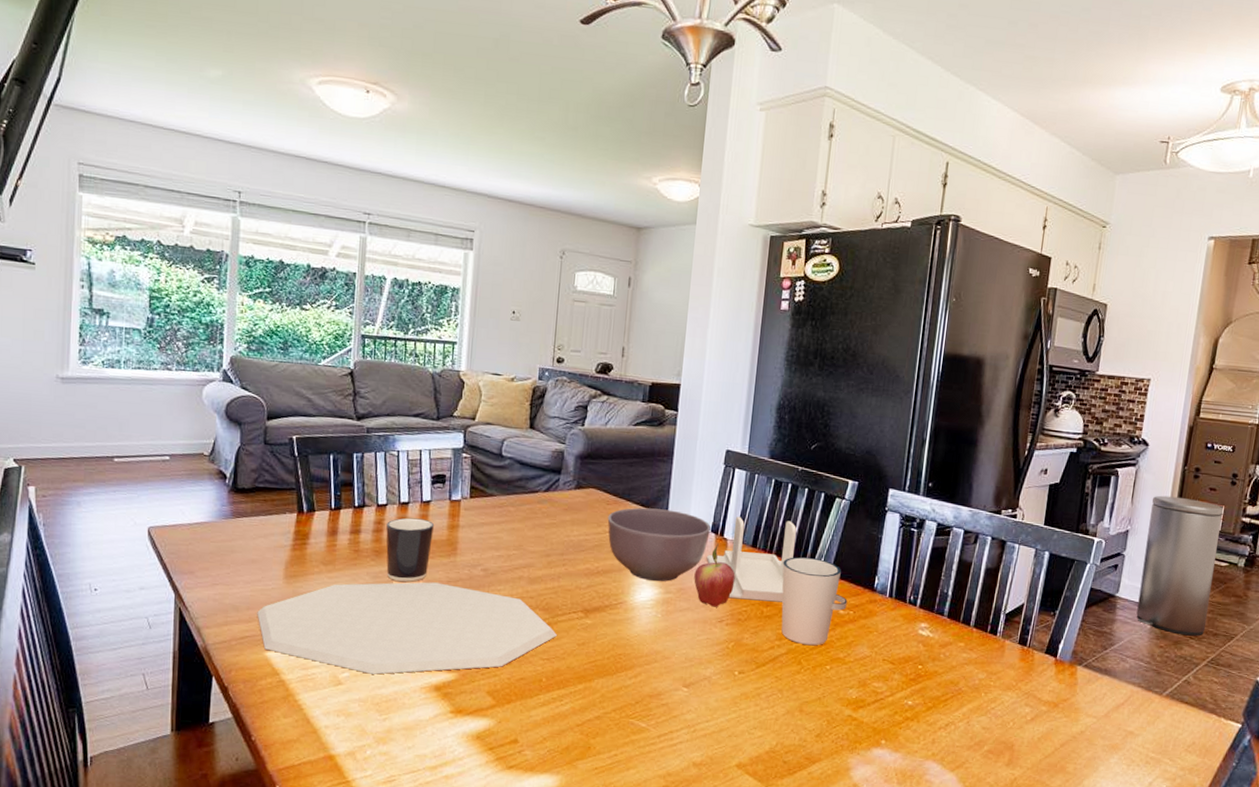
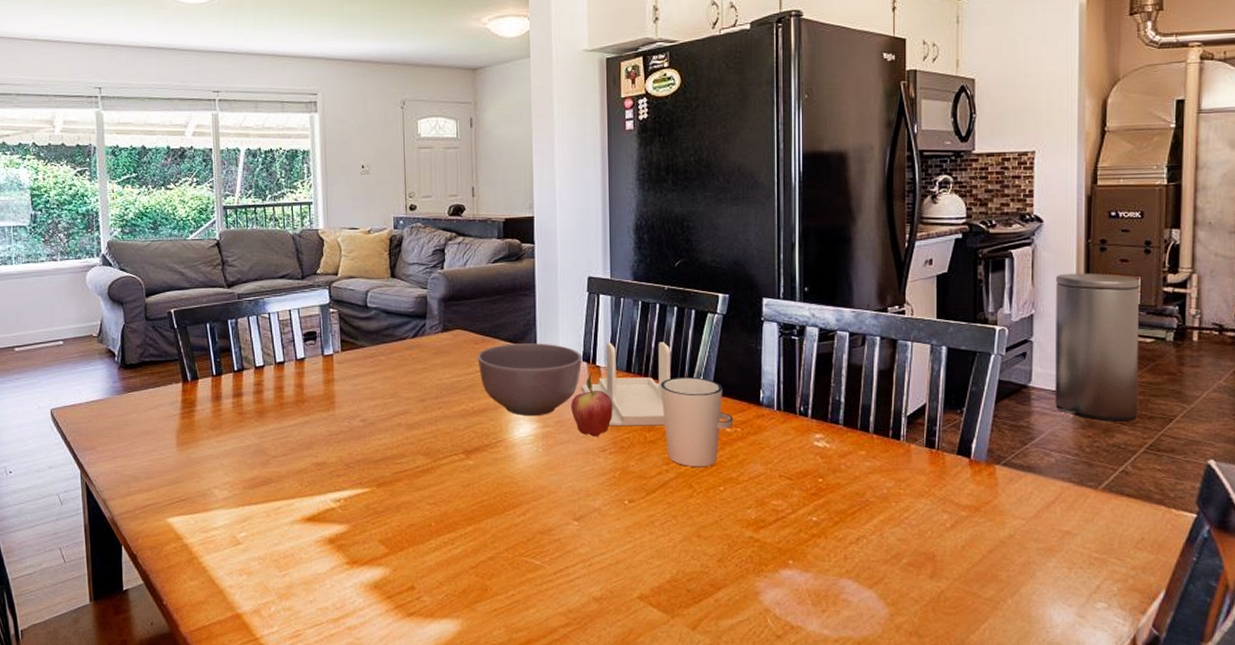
placemat: present [257,582,558,675] -> none [156,437,442,532]
mug: present [386,517,435,582] -> none [266,376,311,440]

